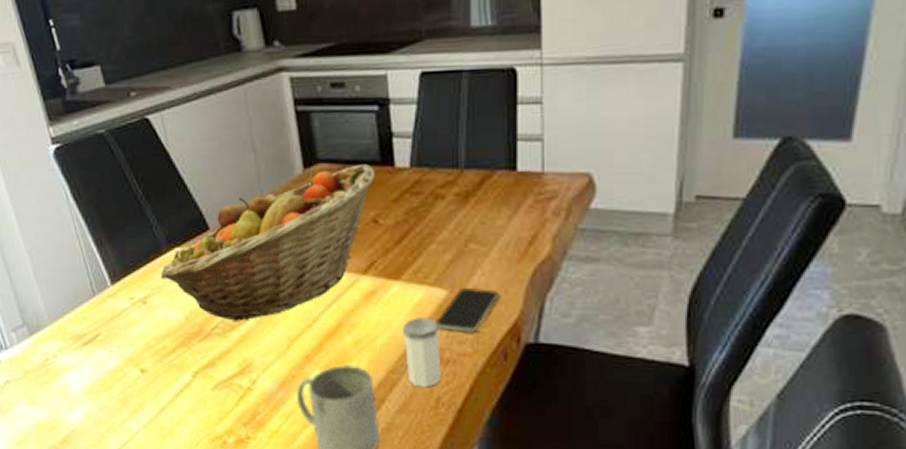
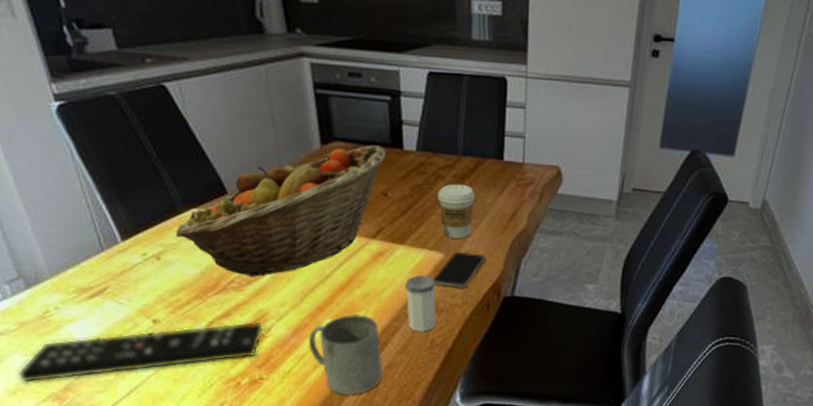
remote control: none [22,371,250,433] -> present [17,321,265,382]
coffee cup: none [437,204,483,271] -> present [437,184,475,239]

